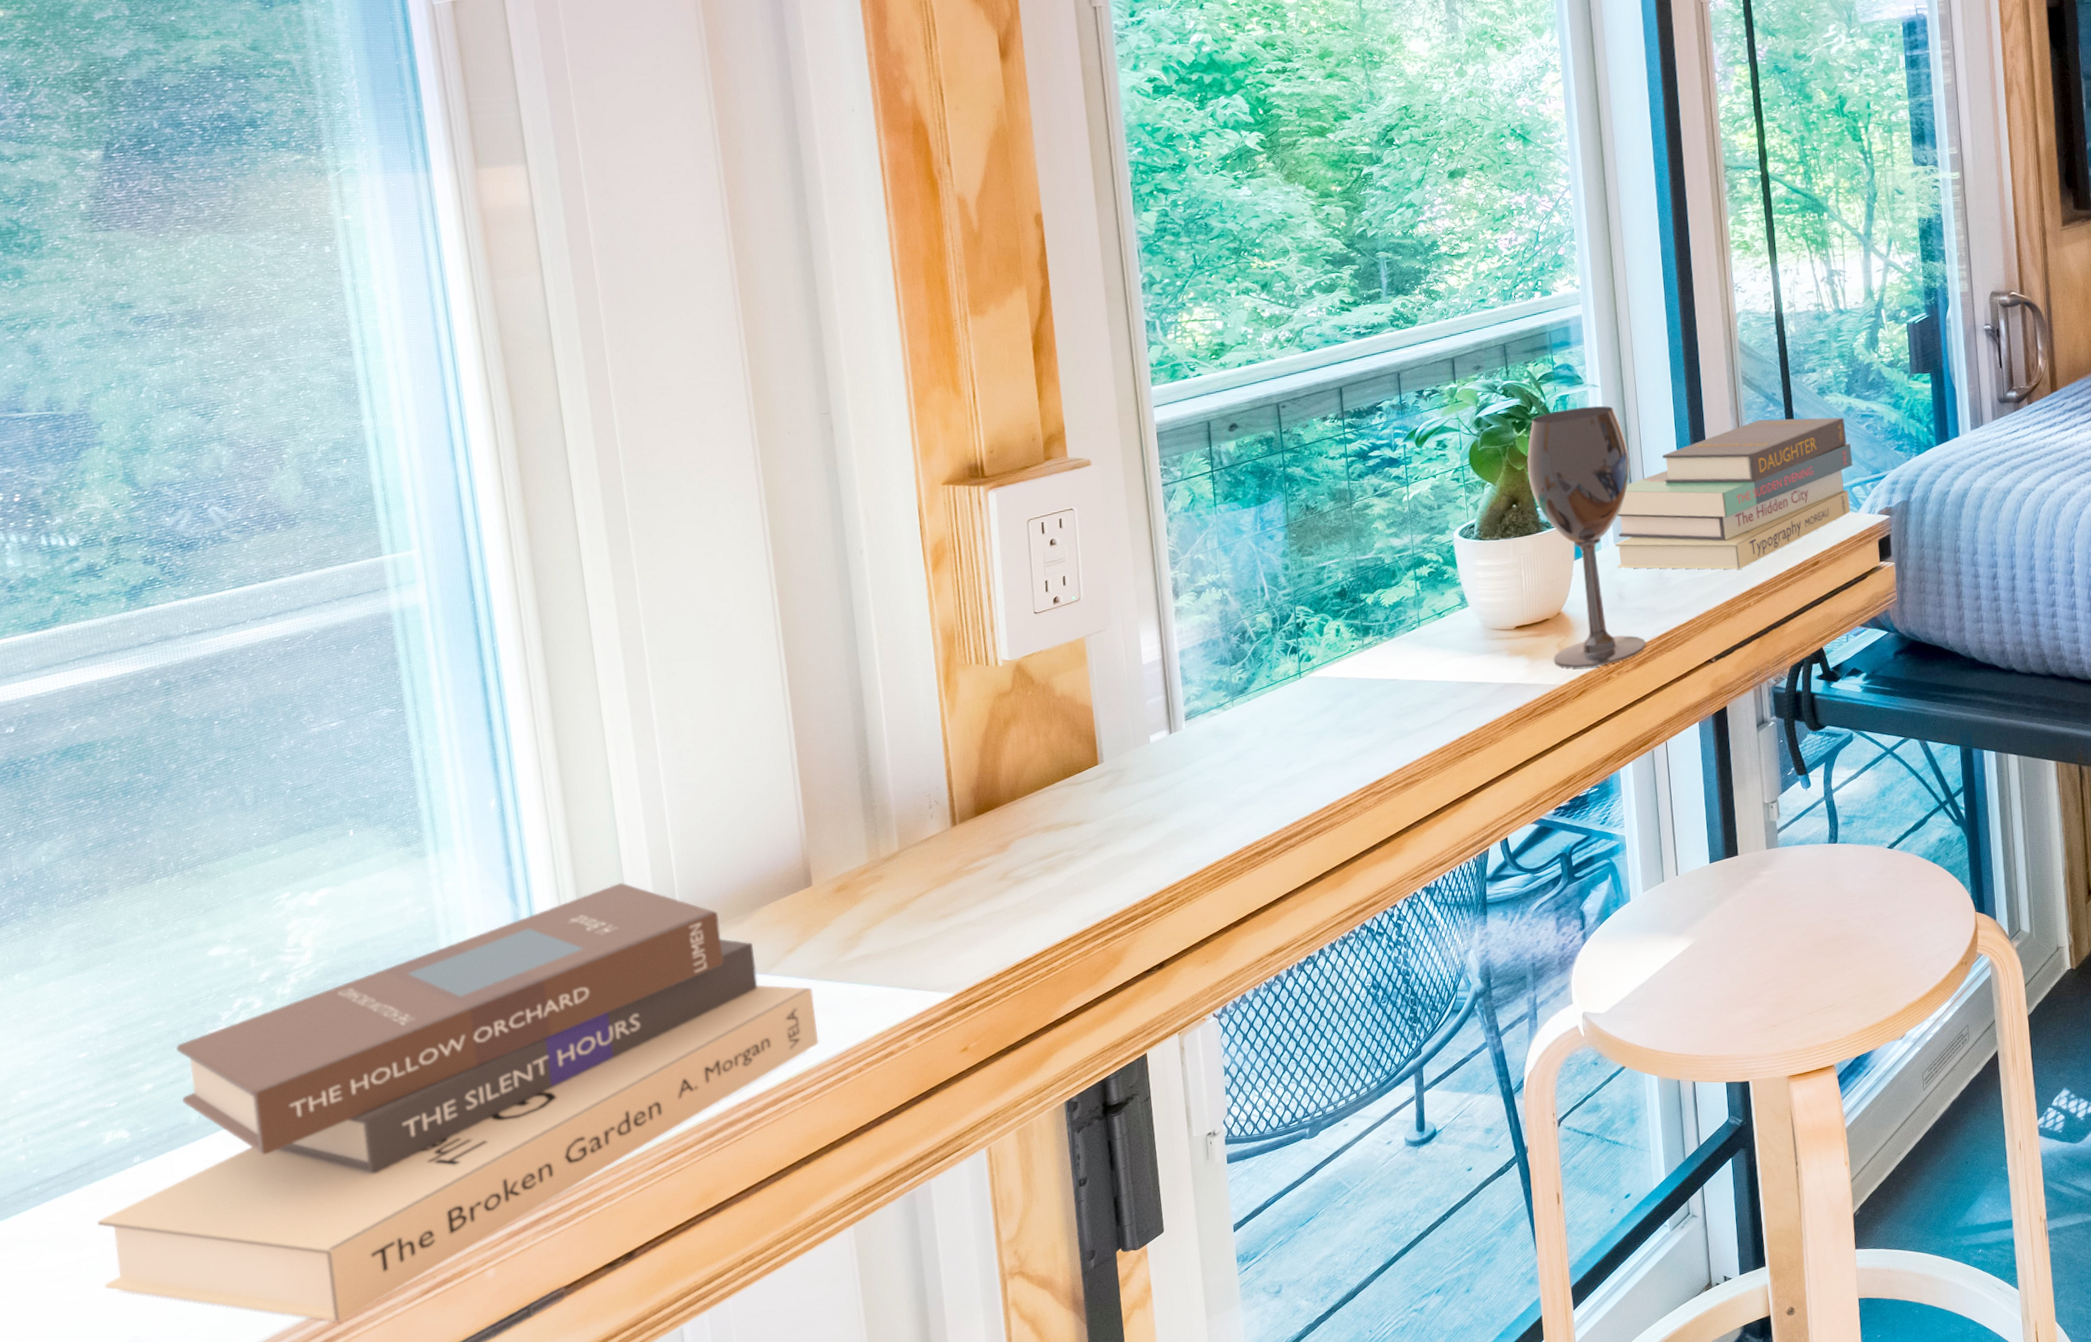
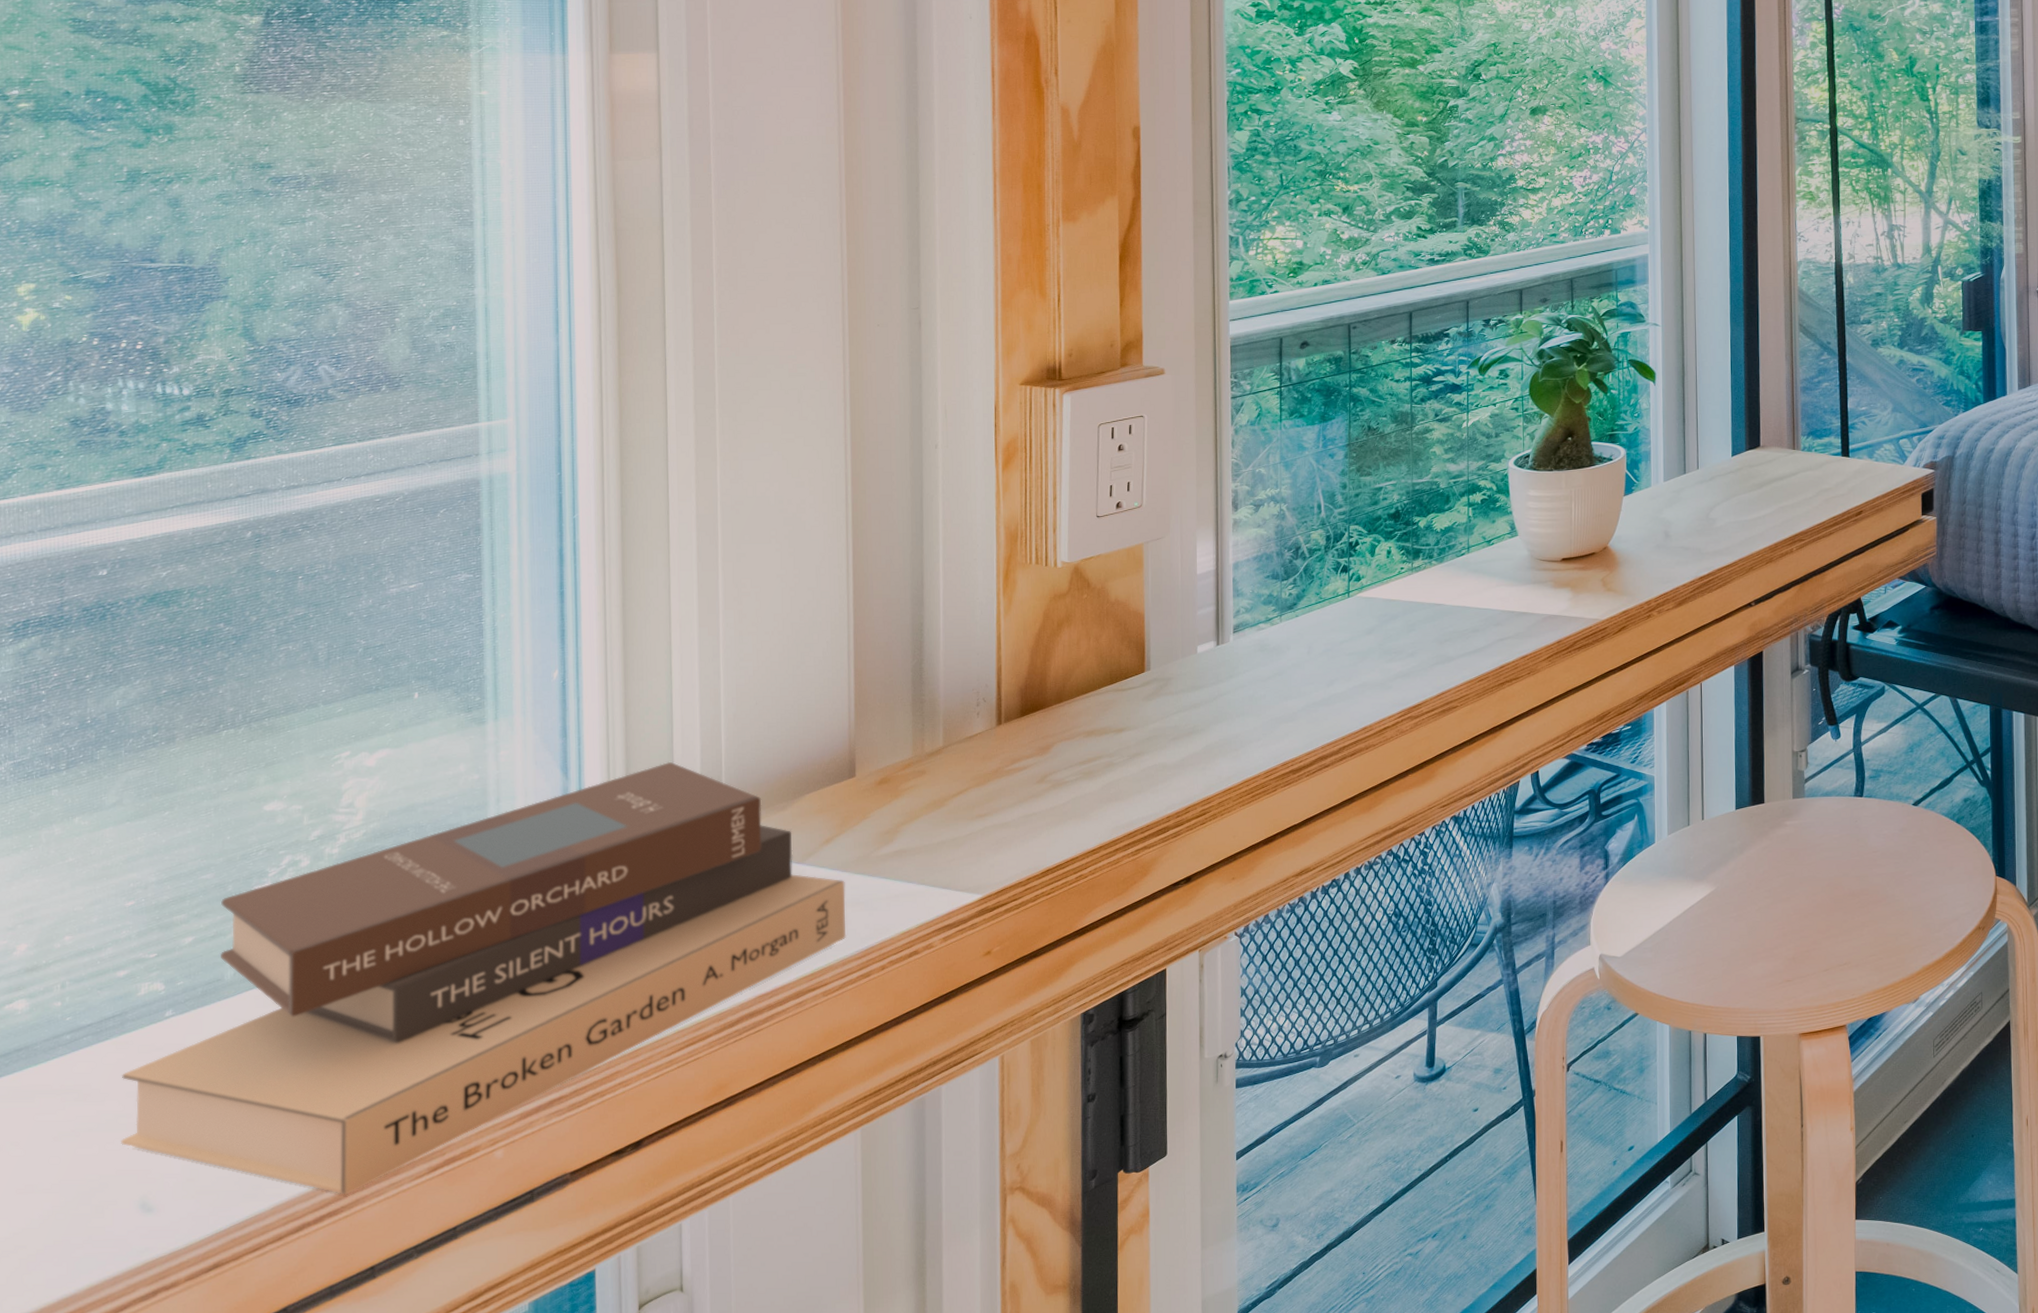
wine glass: present [1527,405,1647,668] -> none [1585,344,1689,604]
books: present [1614,417,1853,570] -> none [1664,367,1901,514]

